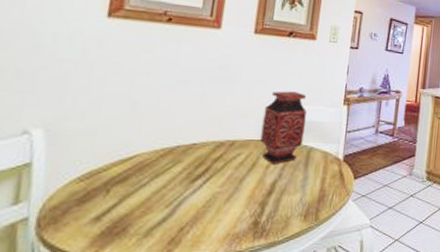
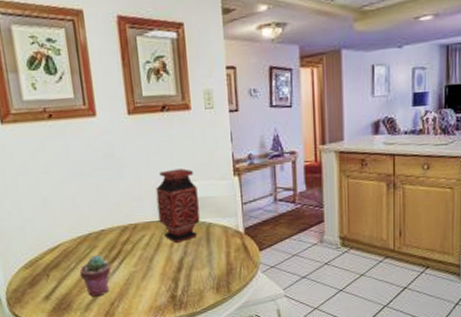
potted succulent: none [150,171,193,220] -> present [79,255,111,297]

